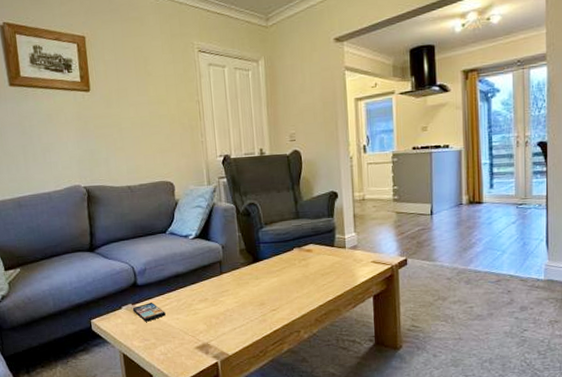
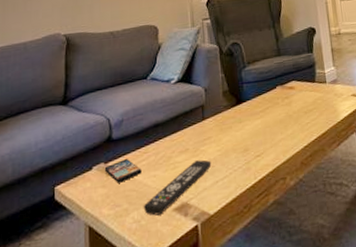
remote control: none [168,309,230,351] -> present [143,159,212,216]

